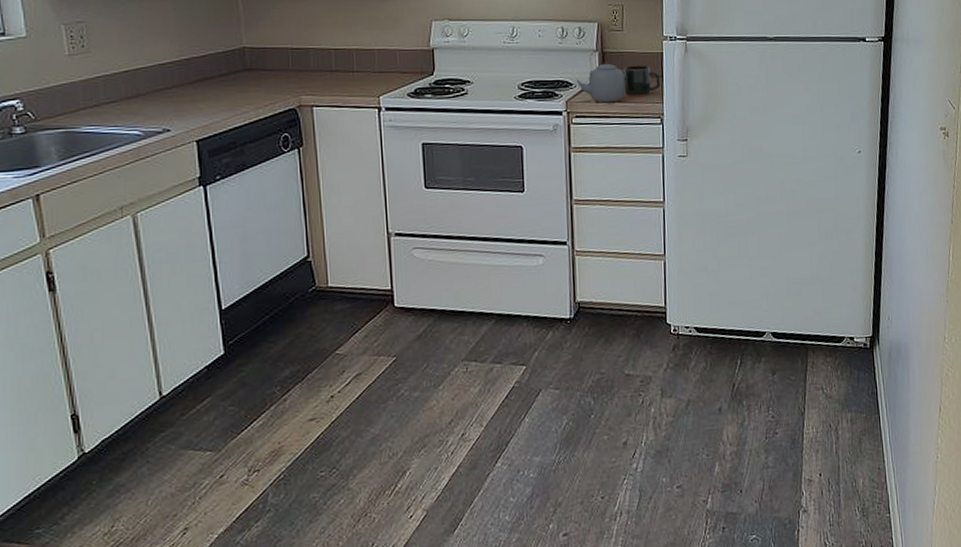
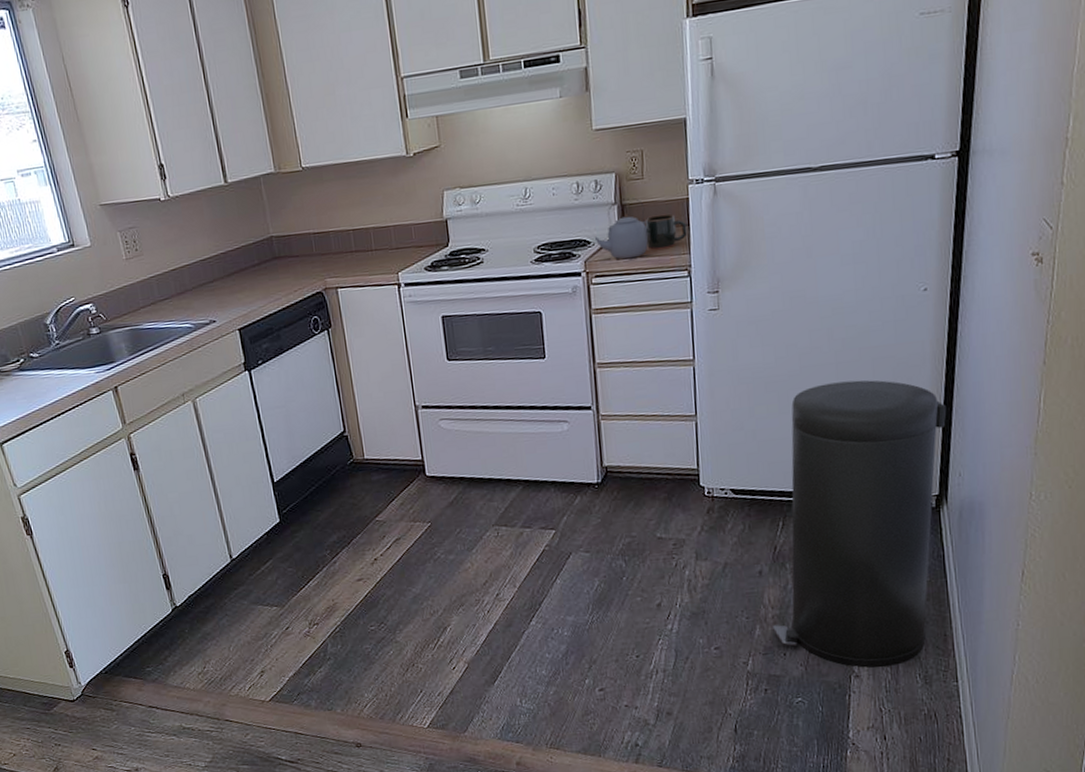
pedal bin: none [729,229,878,502] -> present [772,380,947,668]

